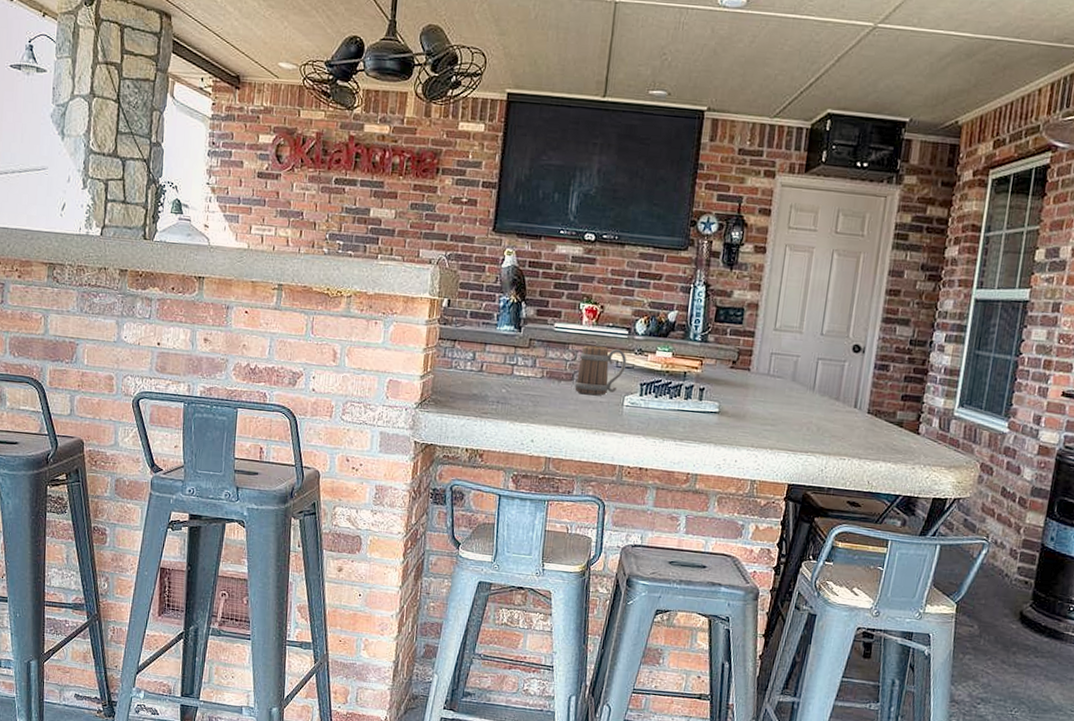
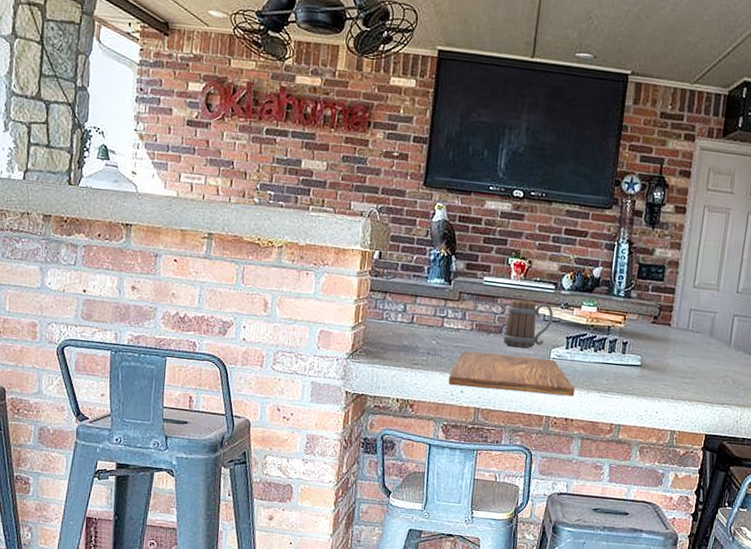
cutting board: none [518,398,650,445] -> present [448,350,575,397]

